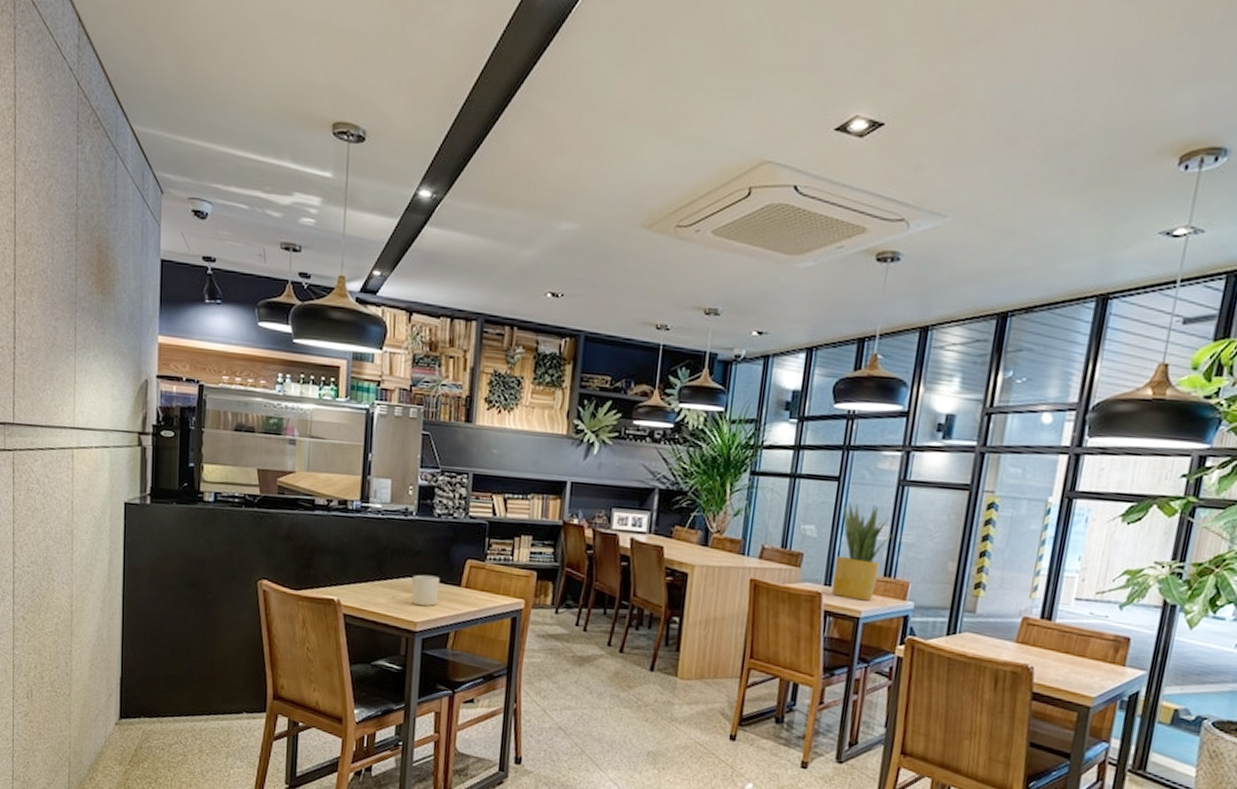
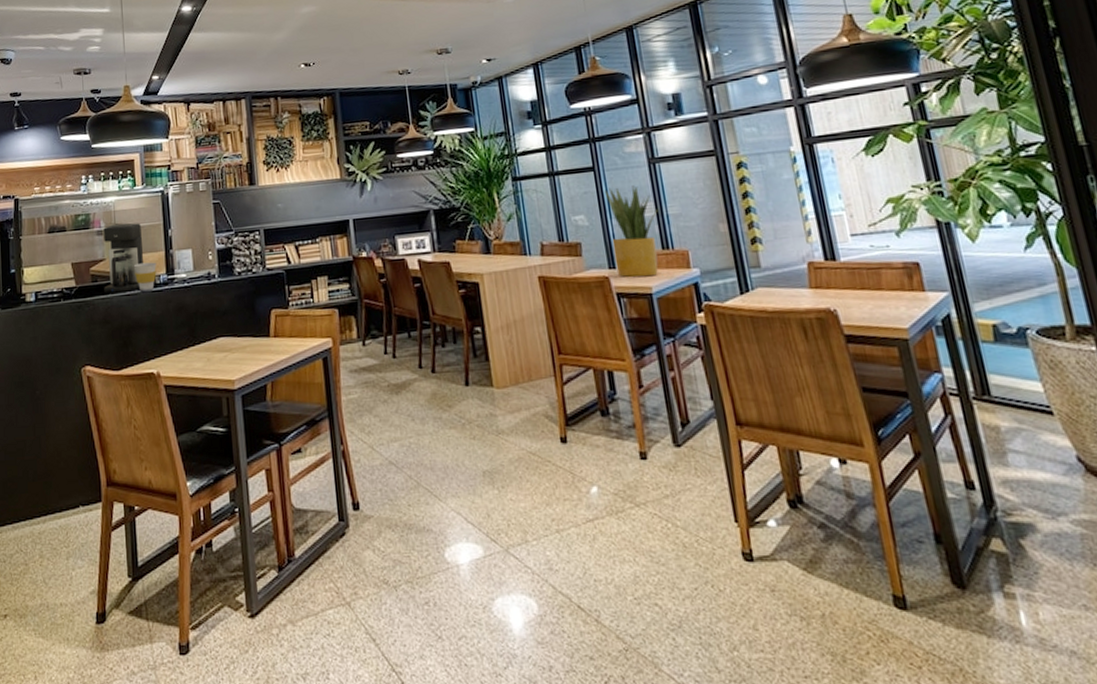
coffee maker: none [289,436,339,513] -> present [103,223,143,294]
cup: none [325,483,351,517] -> present [133,262,157,293]
mug: present [411,574,440,607] -> none [223,331,251,364]

